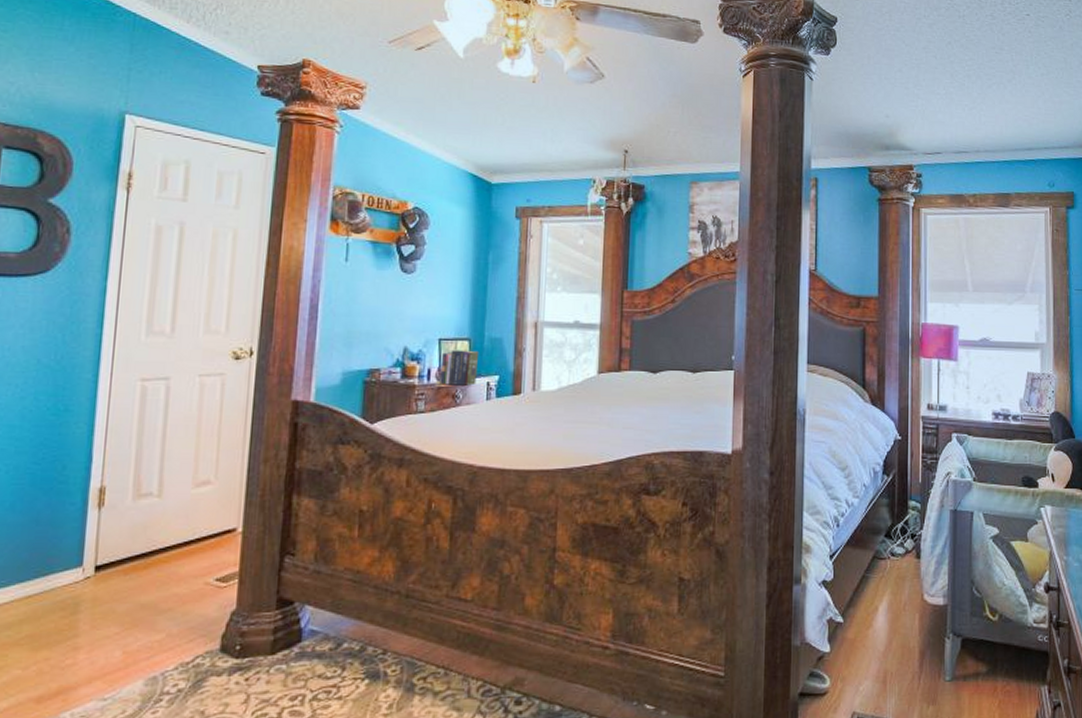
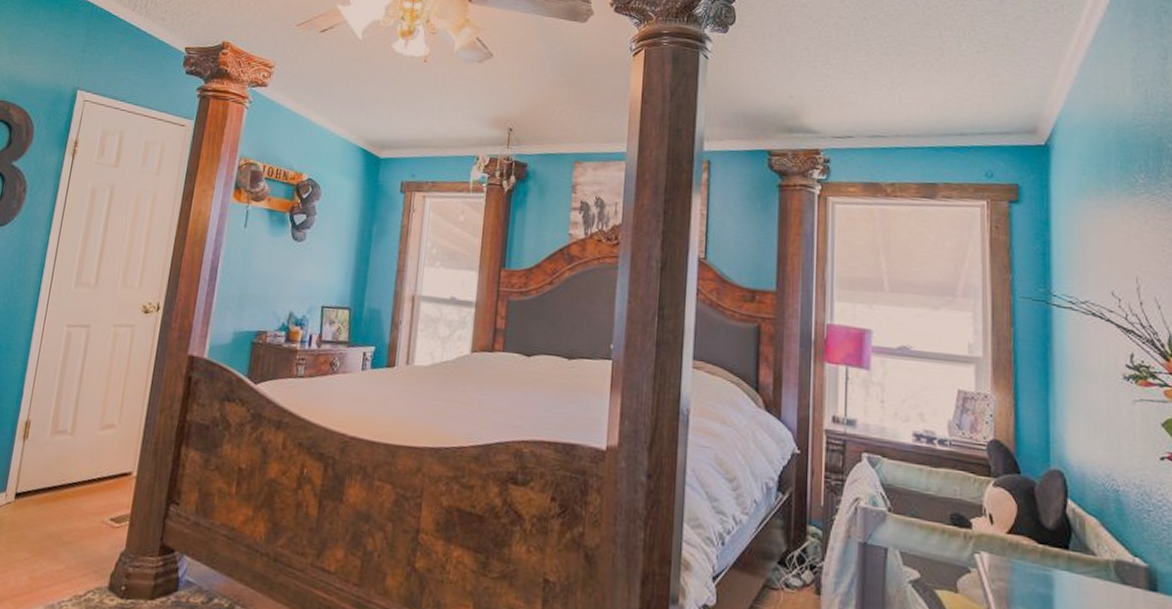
books: present [439,349,480,386] -> none [319,317,358,355]

